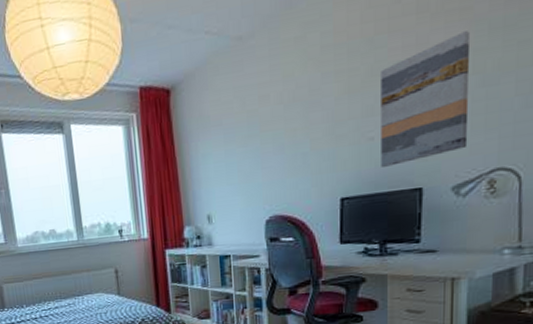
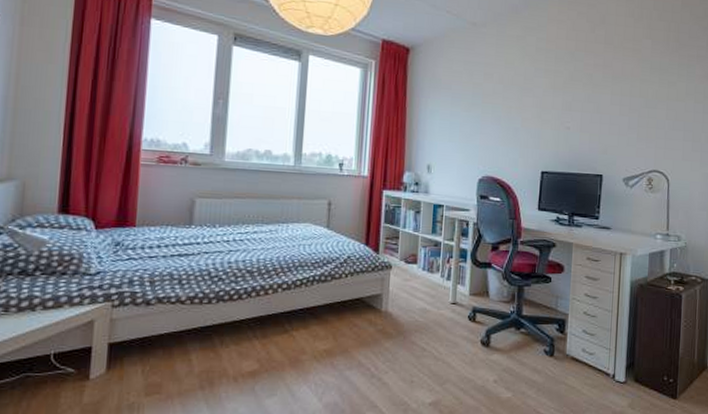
wall art: present [381,31,470,167] -> none [574,65,638,153]

